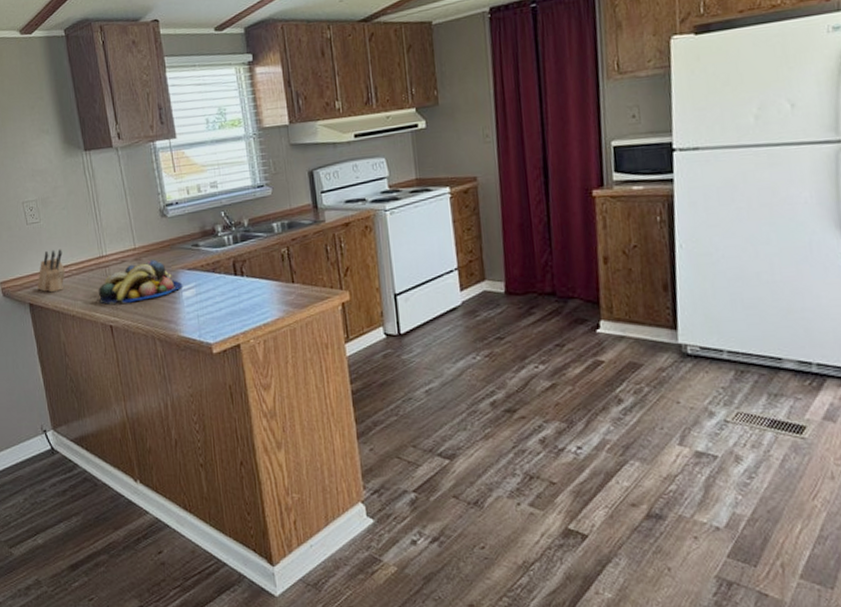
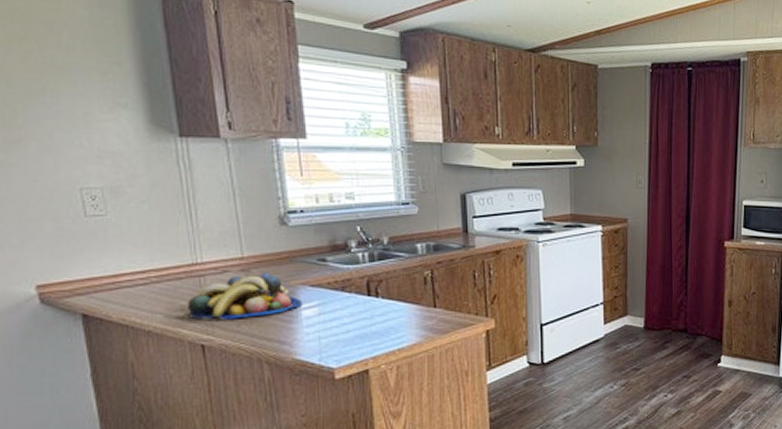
knife block: present [37,249,65,293] -> none [96,250,140,302]

